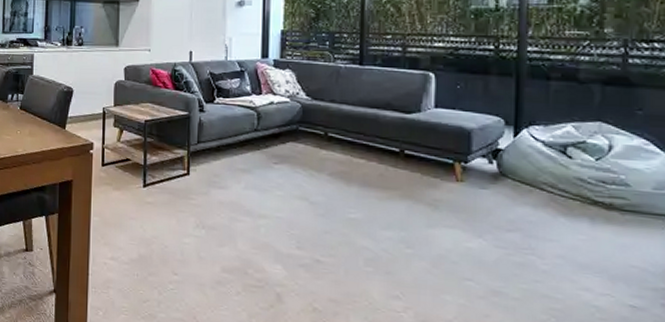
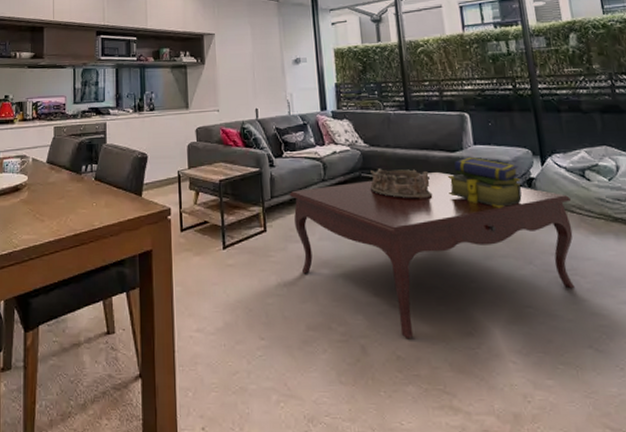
coffee table: none [217,133,542,293] -> present [289,172,574,338]
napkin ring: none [306,124,377,160] -> present [369,169,433,199]
stack of books: none [396,120,485,177] -> present [448,156,522,208]

